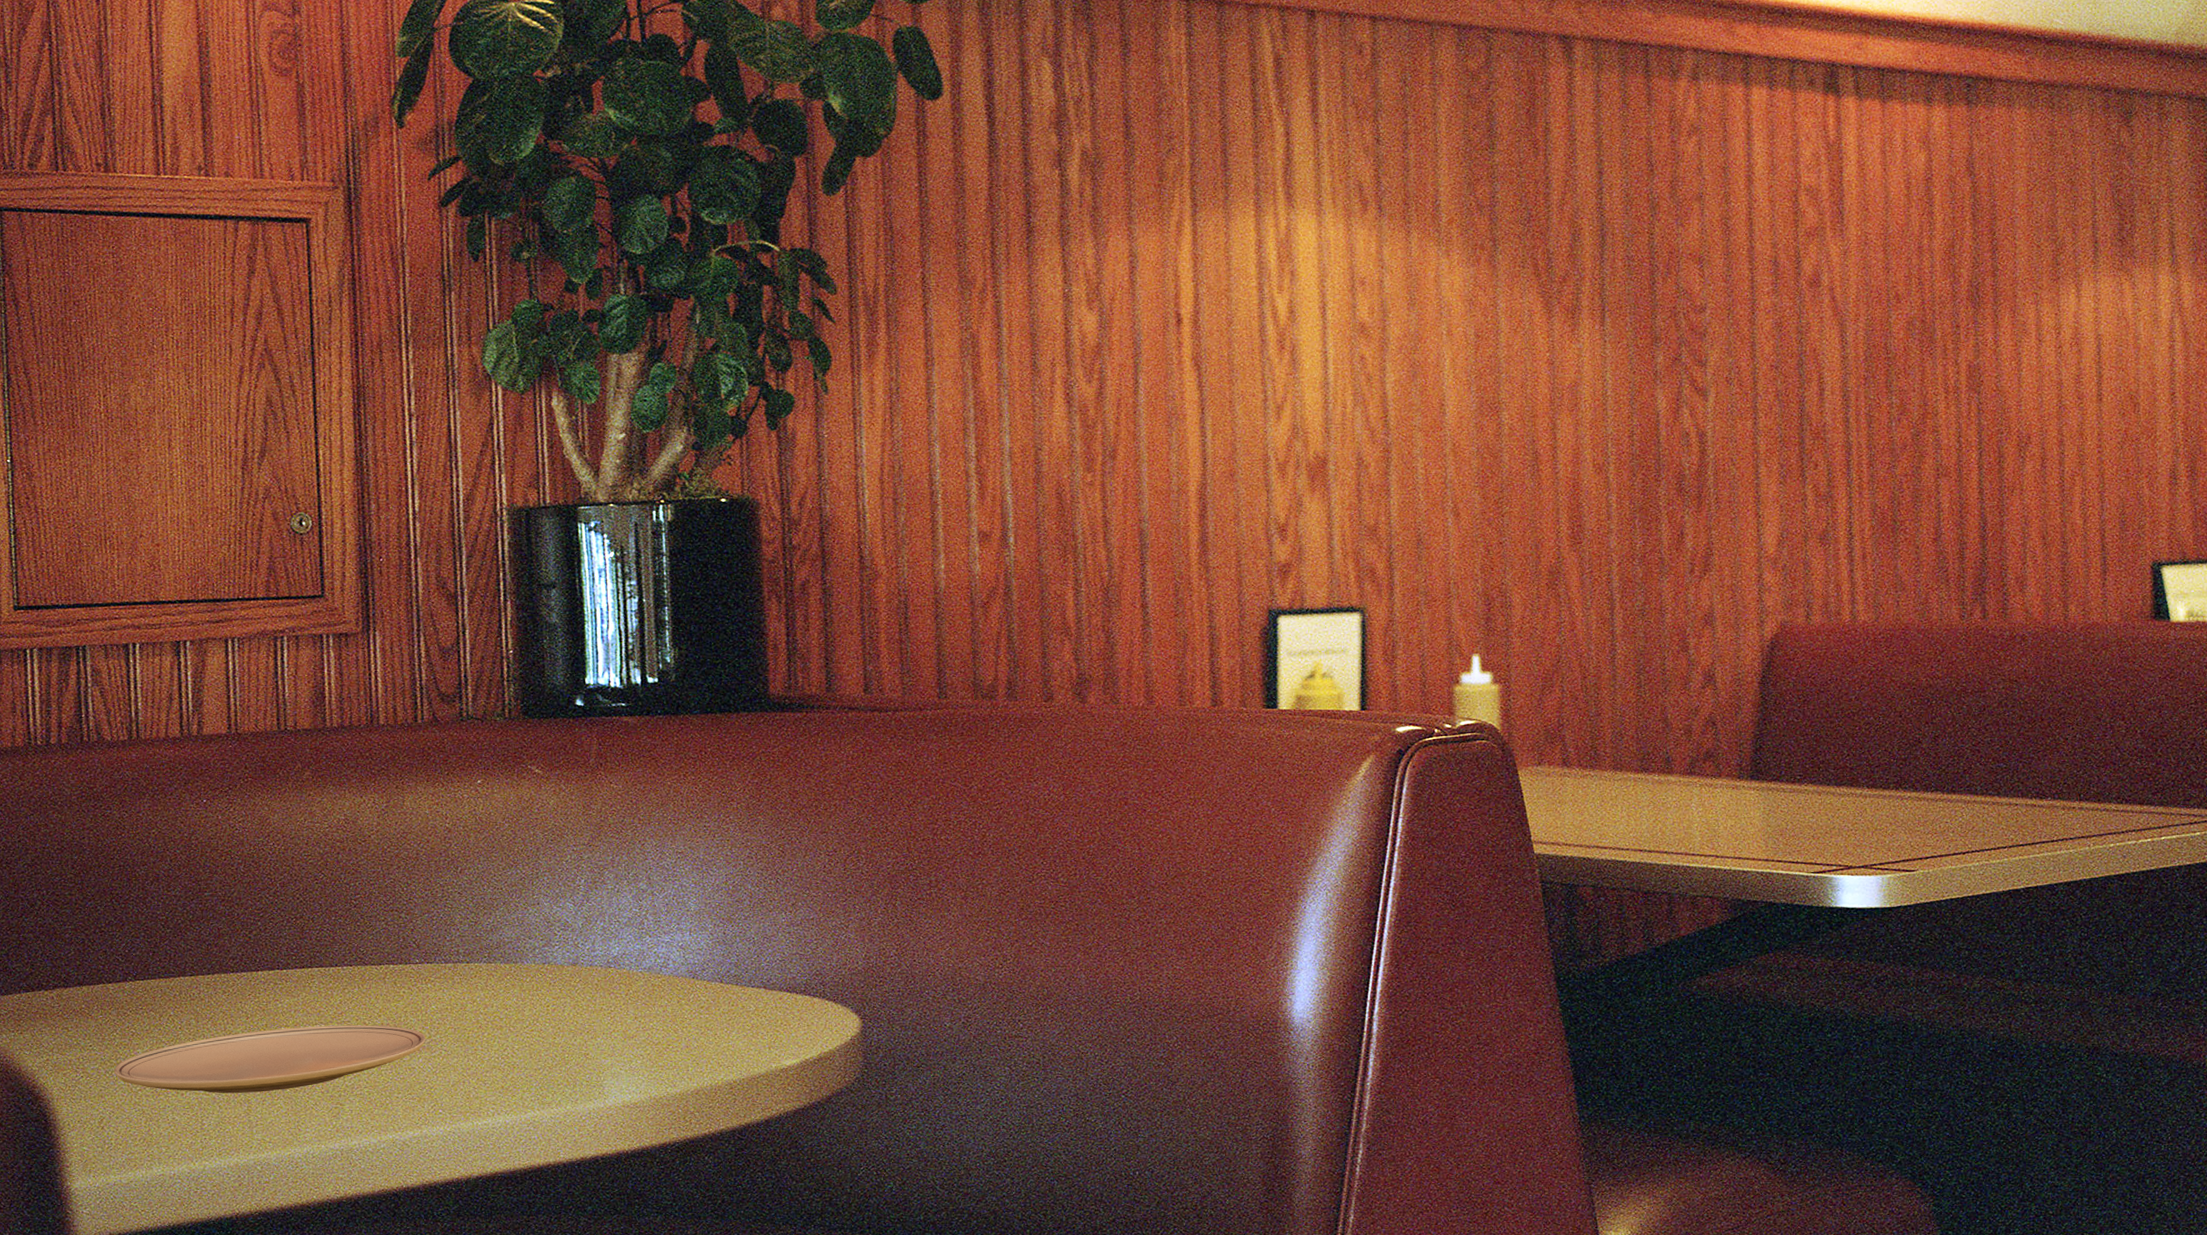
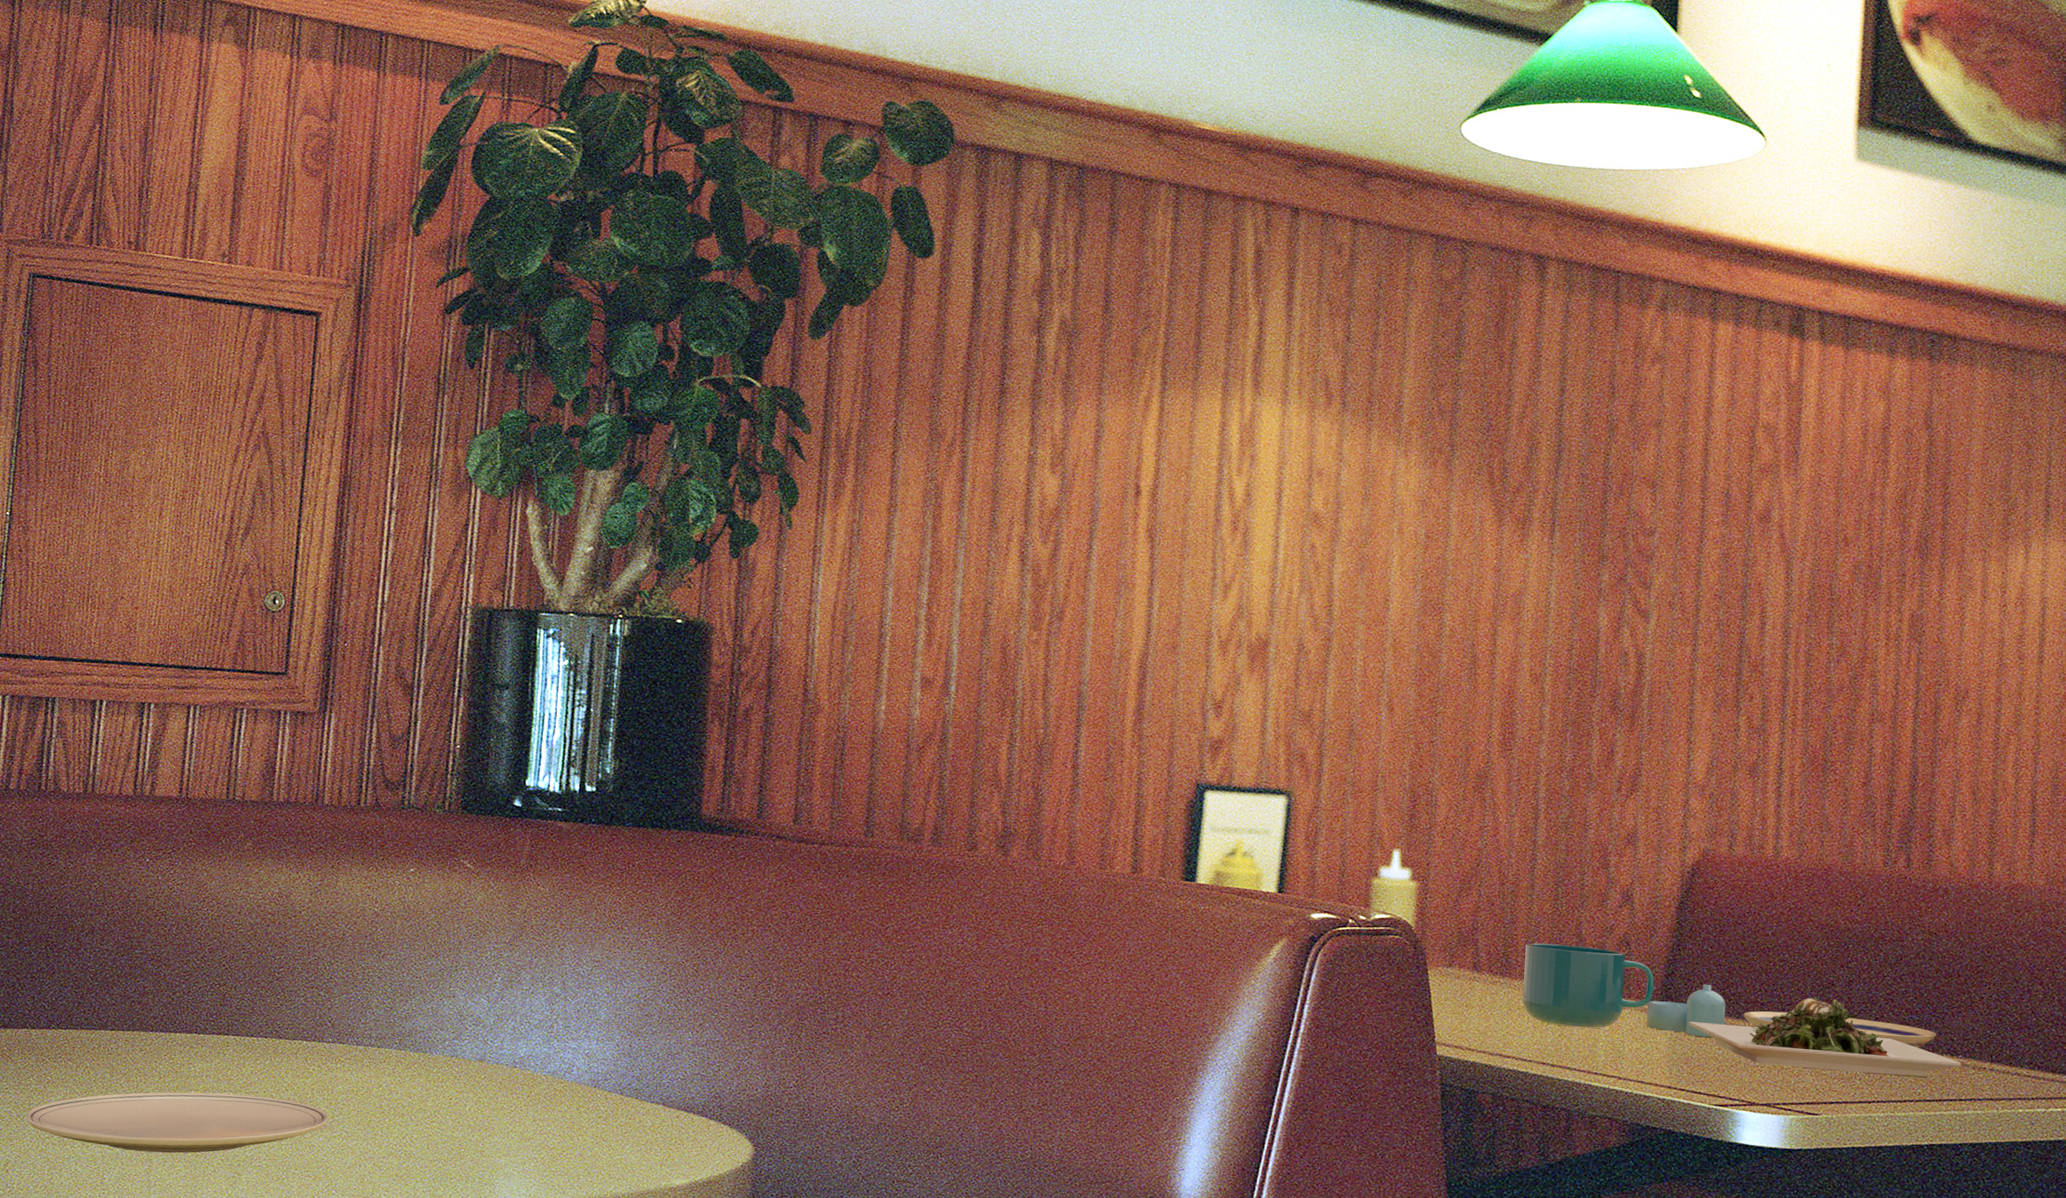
cup: none [1613,730,1744,812] -> present [1522,942,1655,1029]
sugar dispenser: none [1738,754,1816,808] -> present [1646,984,1726,1038]
salad: none [1780,756,2051,828] -> present [1688,997,1962,1078]
plate: none [1833,772,2025,795] -> present [1743,1011,1937,1048]

